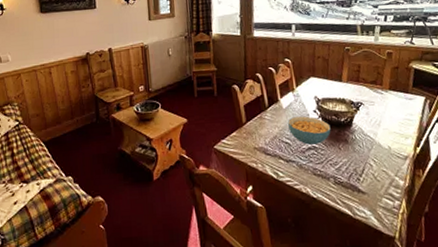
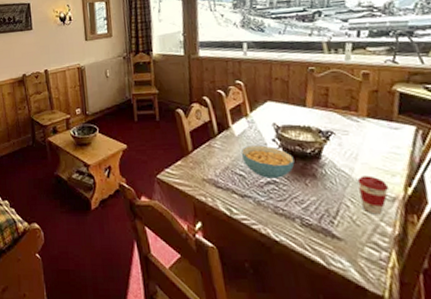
coffee cup: none [379,139,403,171] -> present [357,175,389,215]

